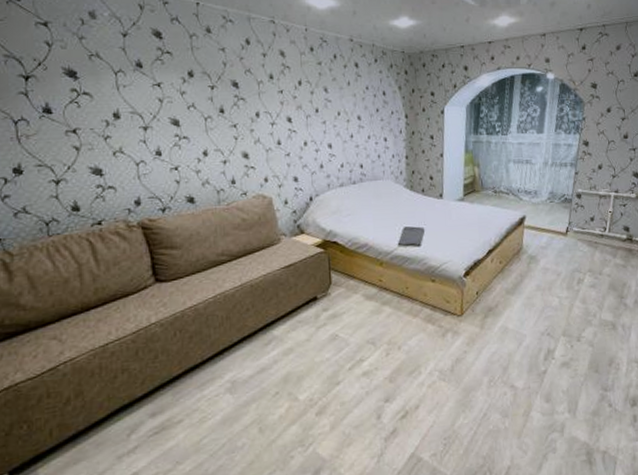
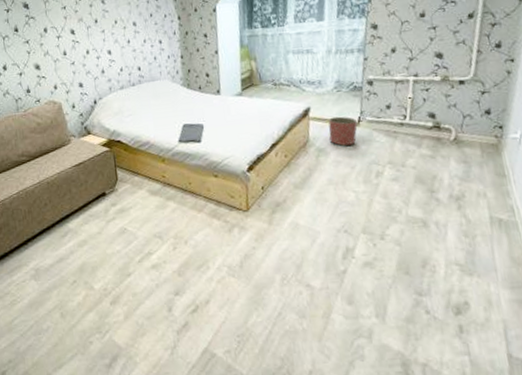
planter: none [540,226,566,254] -> present [328,116,358,146]

